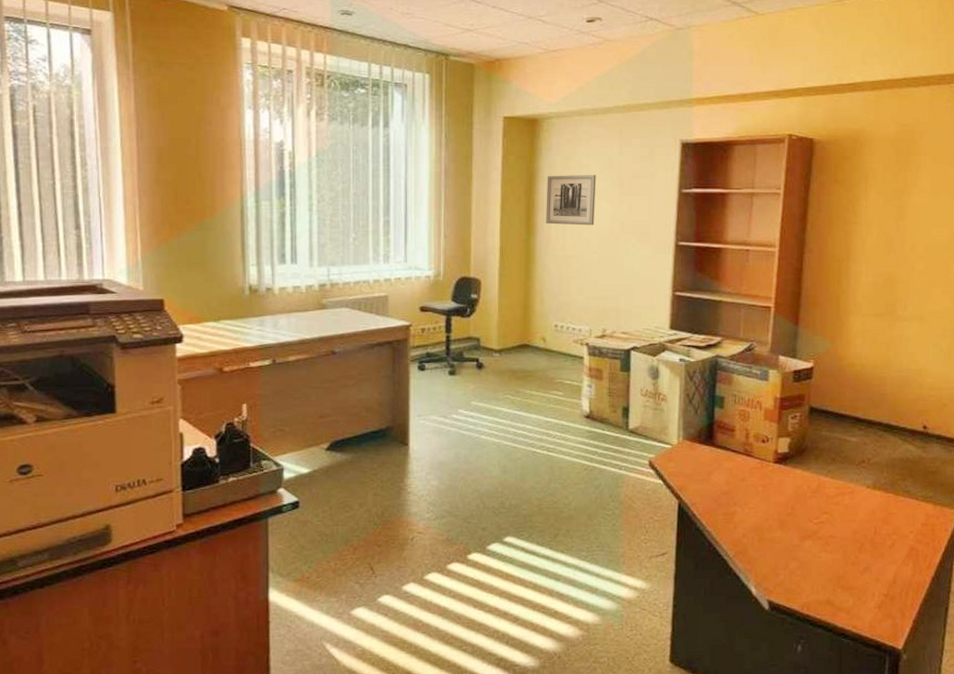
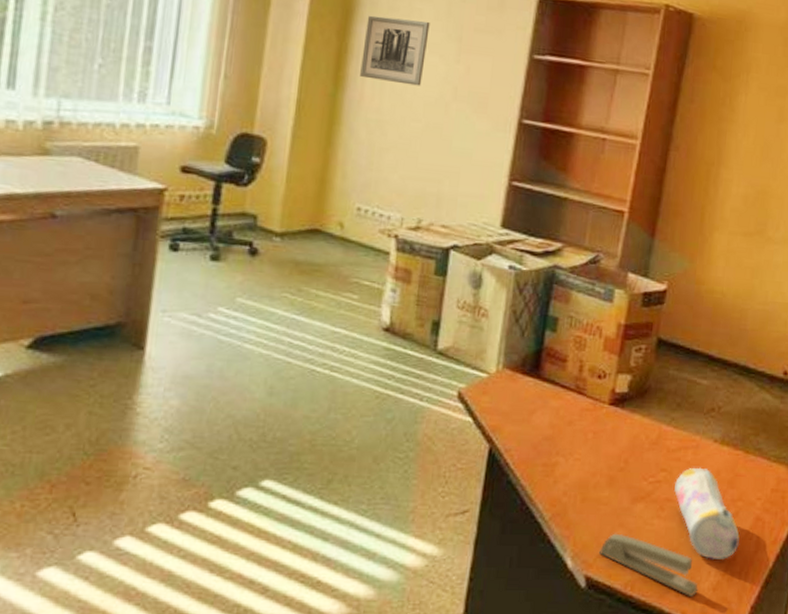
stapler: none [778,565,865,615] -> present [599,533,698,598]
pencil case: none [836,509,898,583] -> present [674,467,740,559]

